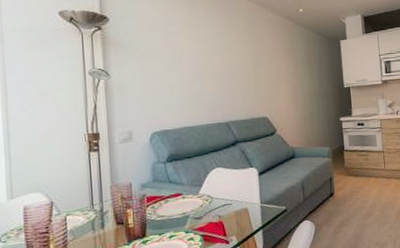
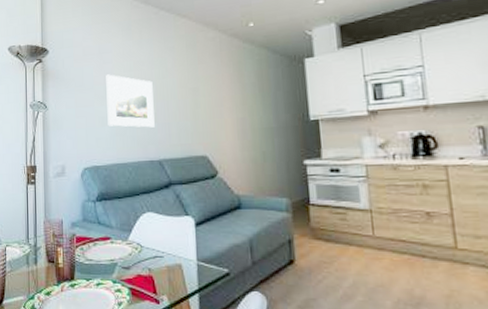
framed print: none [173,45,221,94] -> present [106,74,155,128]

